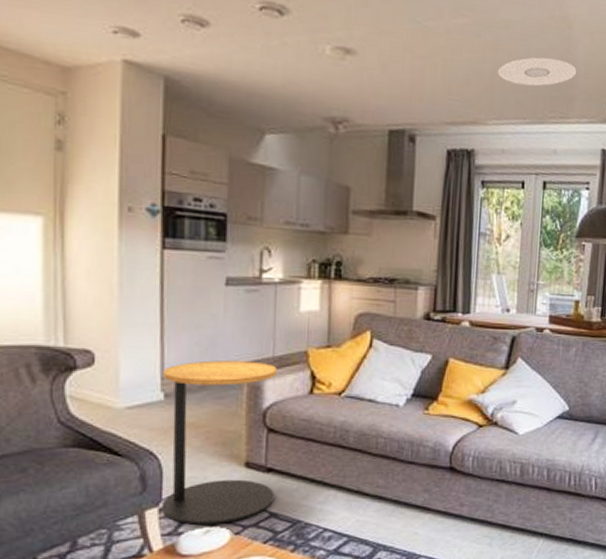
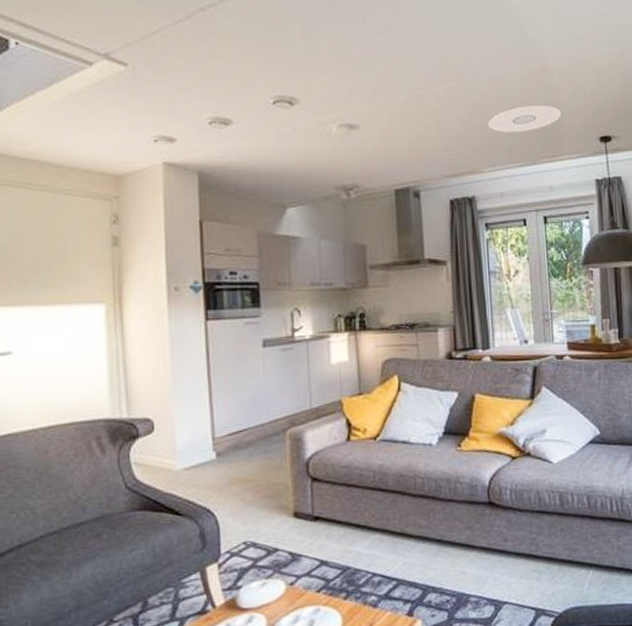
side table: present [161,360,277,525] -> none [213,414,323,578]

